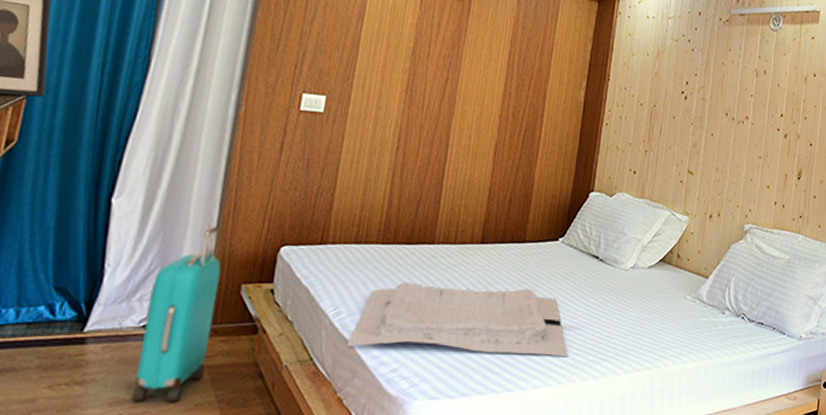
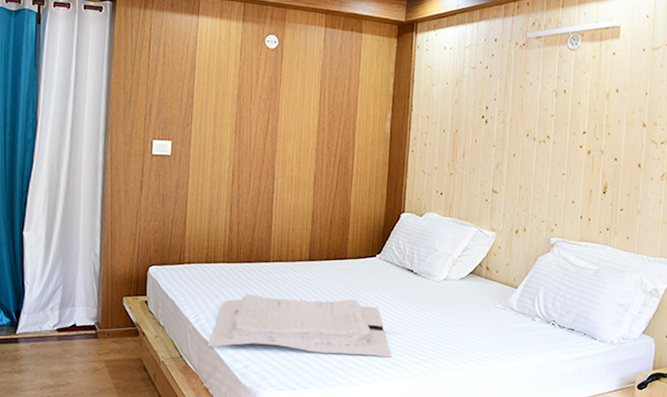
suitcase: present [131,226,221,402] -> none [54,251,107,388]

